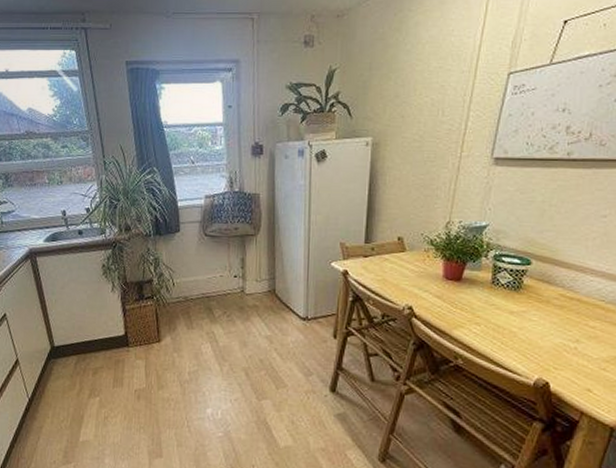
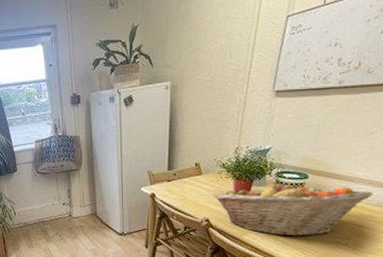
fruit basket: none [419,266,607,336] -> present [214,182,373,236]

